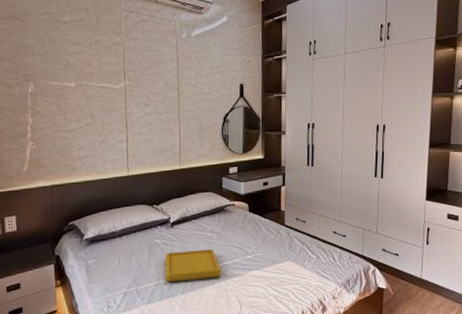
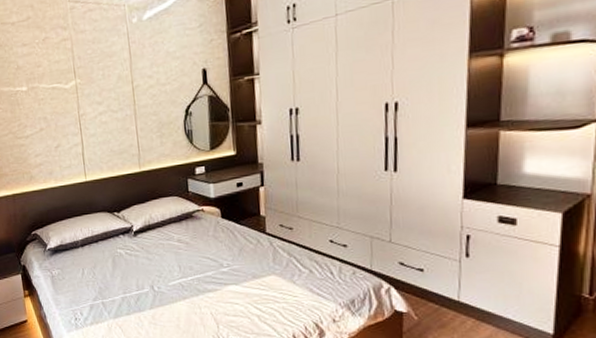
serving tray: present [164,249,222,283] -> none [129,261,194,296]

